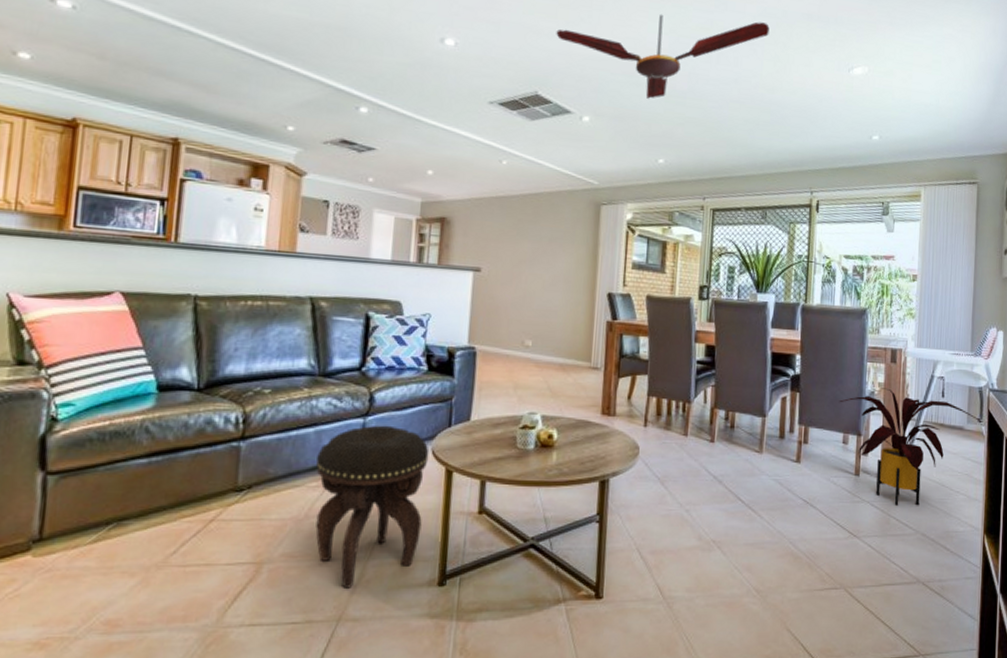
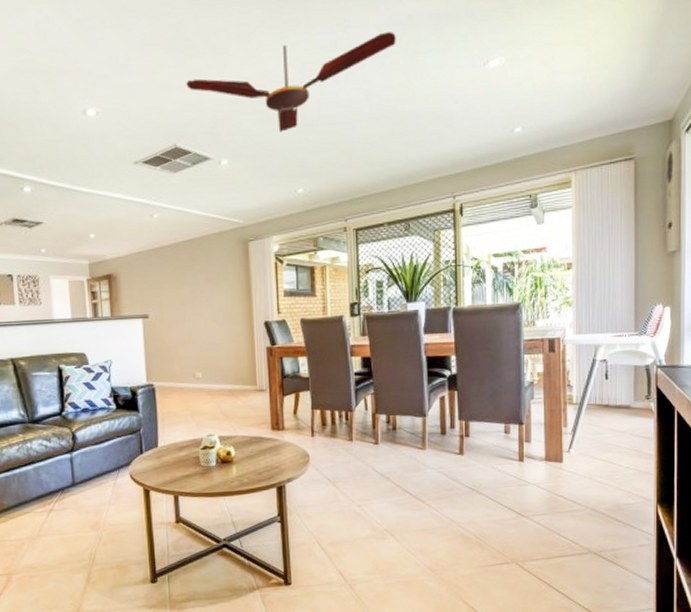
footstool: present [315,425,429,588] -> none [38,457,131,589]
house plant: present [839,388,982,506] -> none [498,377,650,485]

